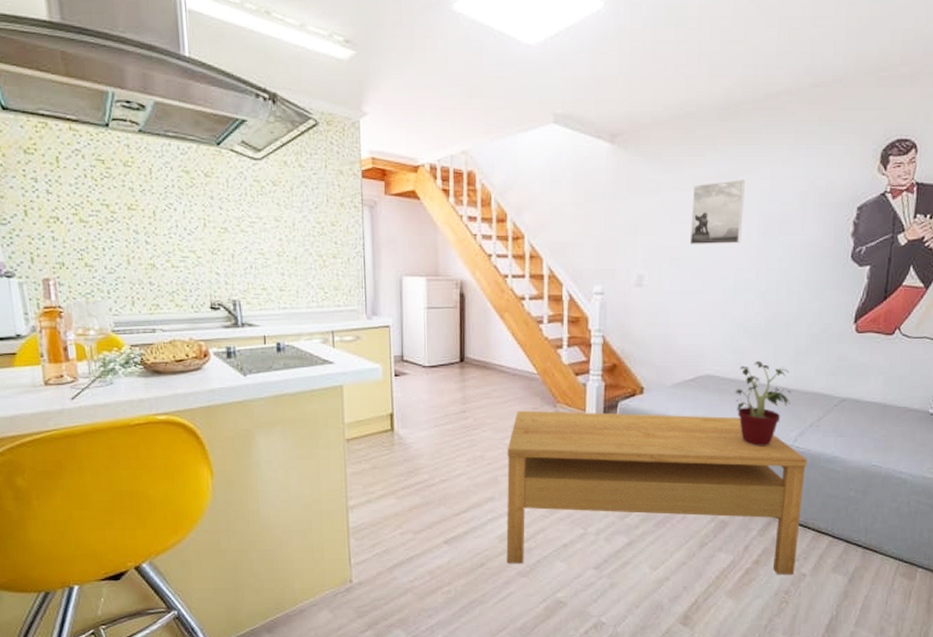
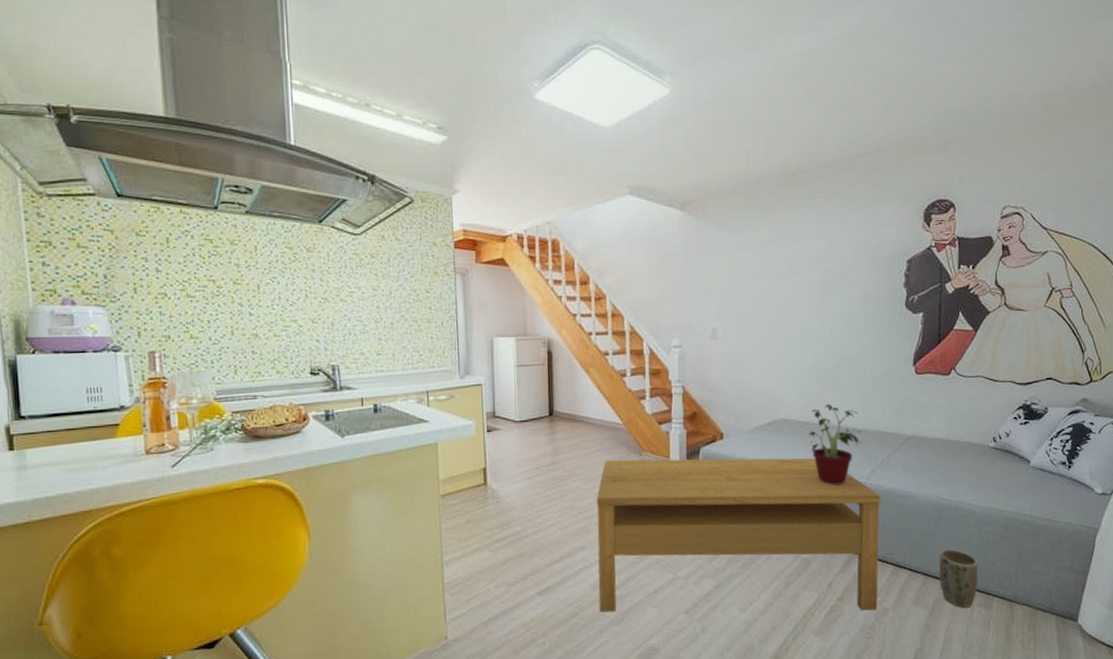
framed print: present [689,180,745,245] -> none [758,239,805,300]
plant pot: none [862,518,904,577] -> present [939,549,978,608]

